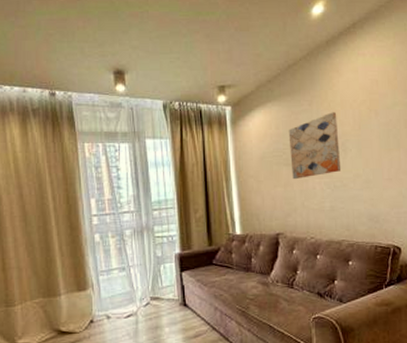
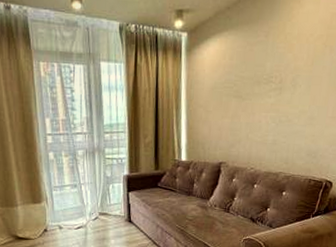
wall art: present [288,112,342,180] -> none [240,45,292,112]

